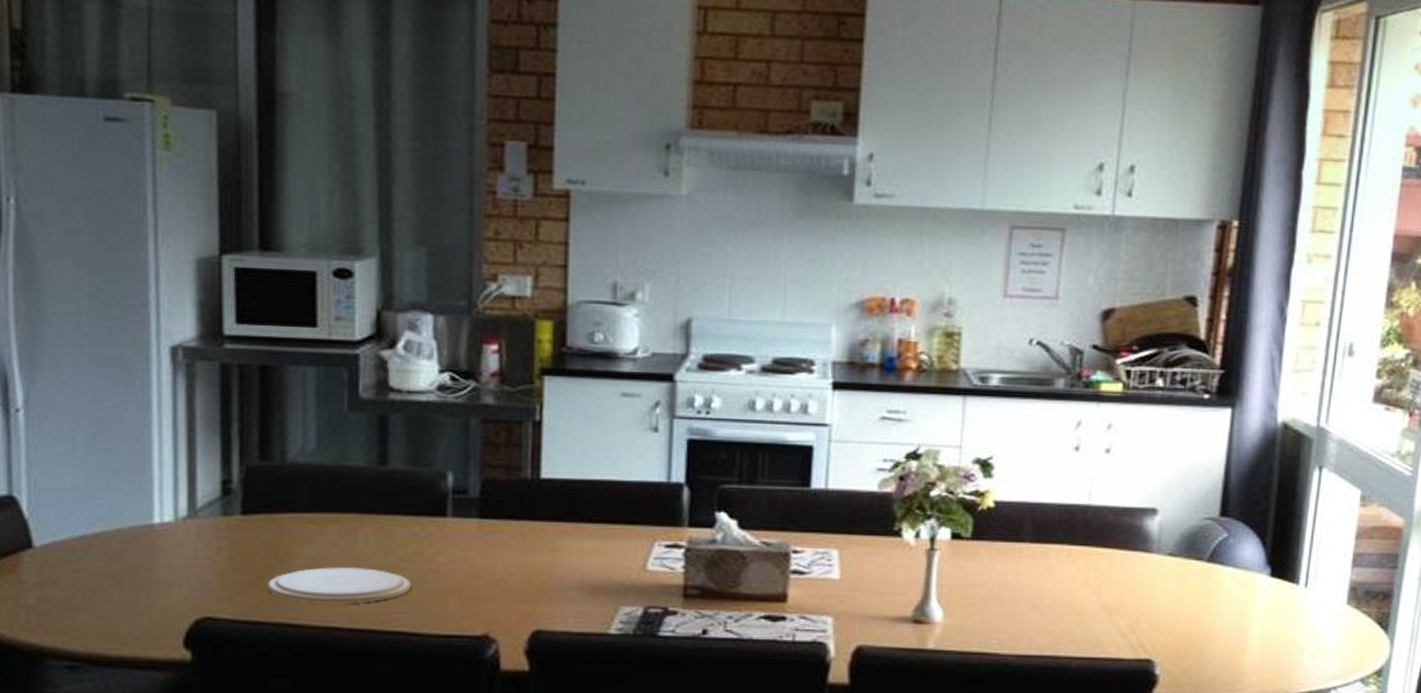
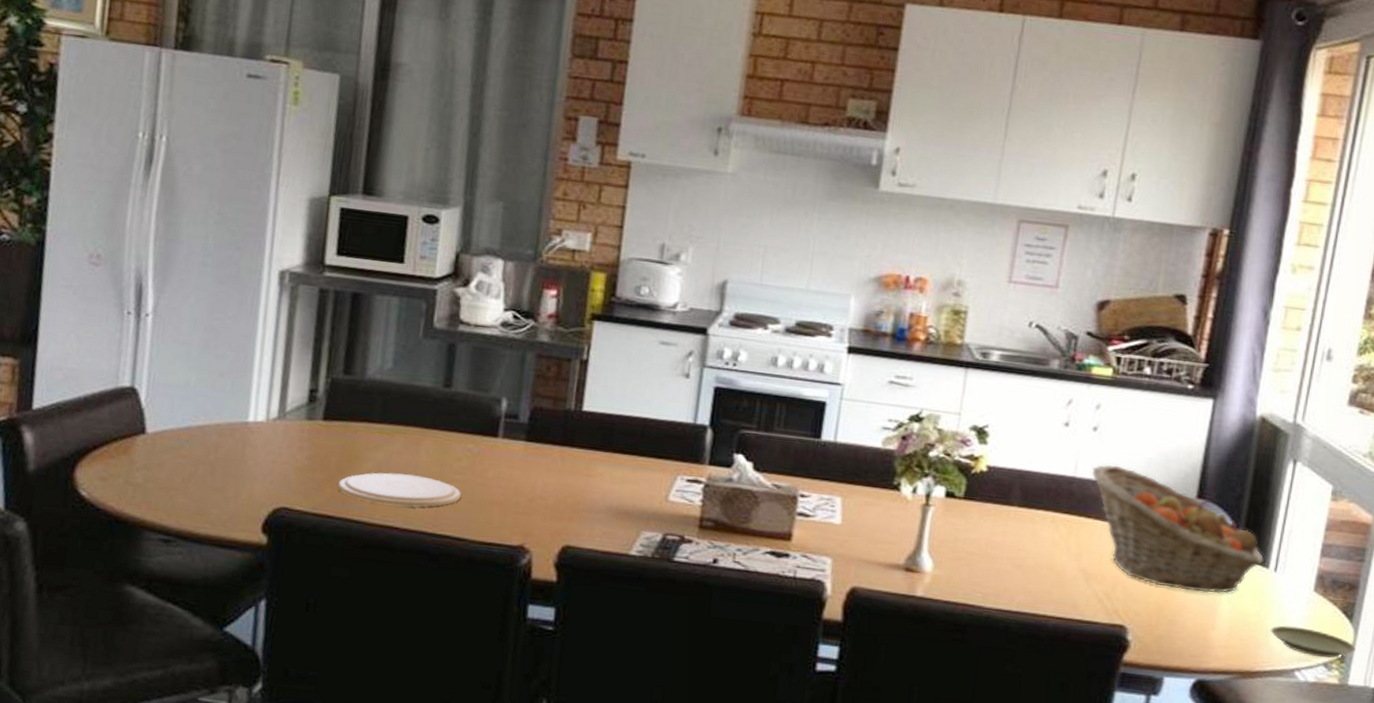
fruit basket: none [1107,488,1293,616] -> present [1092,464,1263,594]
plate: none [1304,643,1393,673] -> present [1270,625,1356,658]

